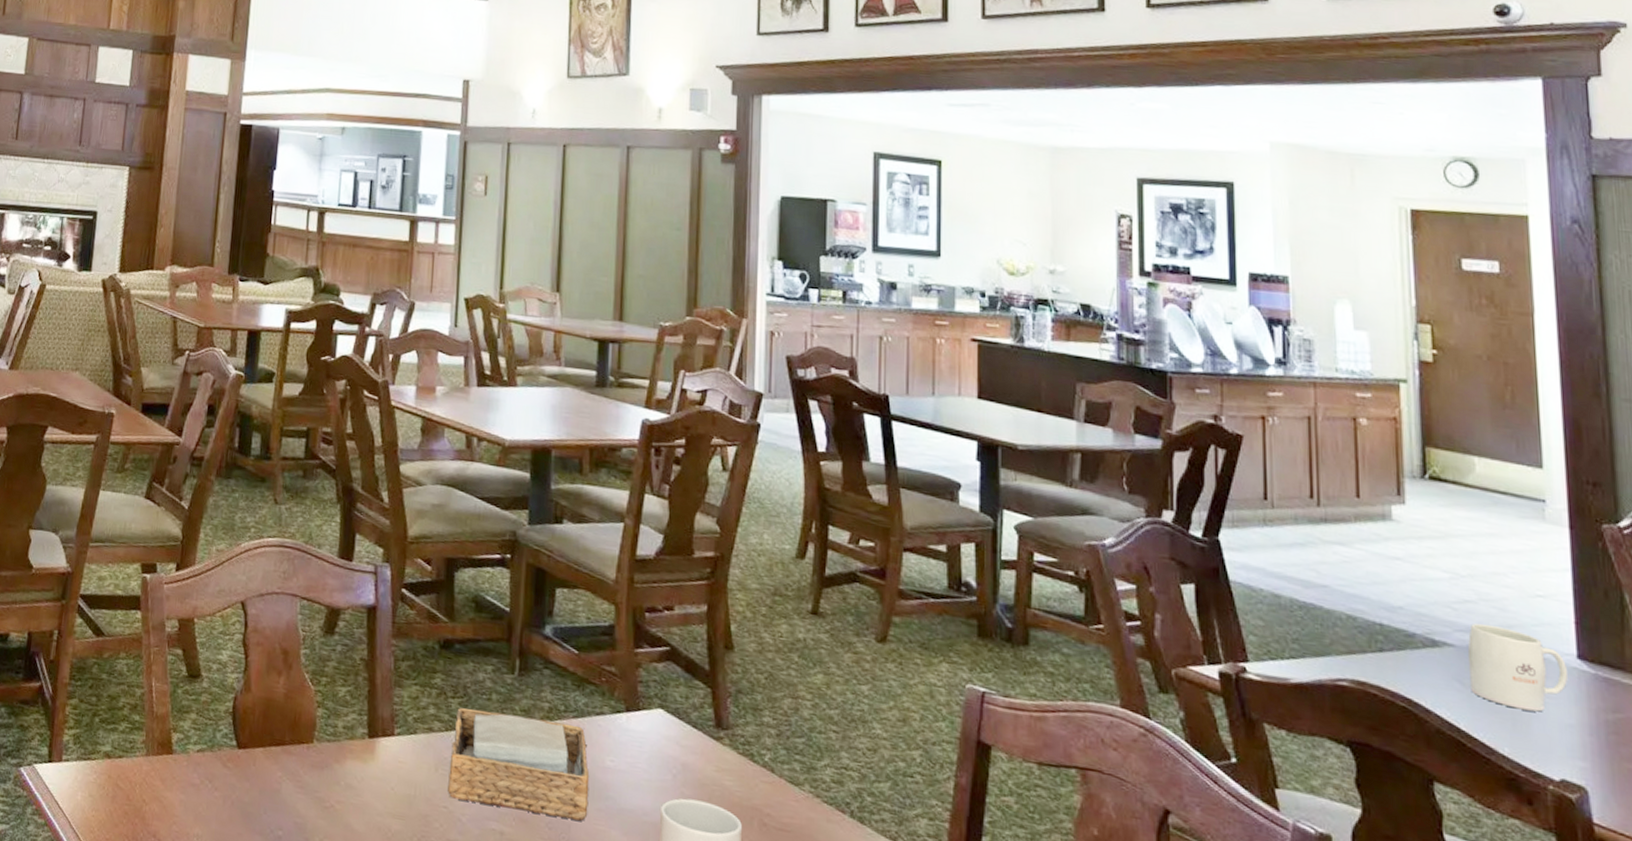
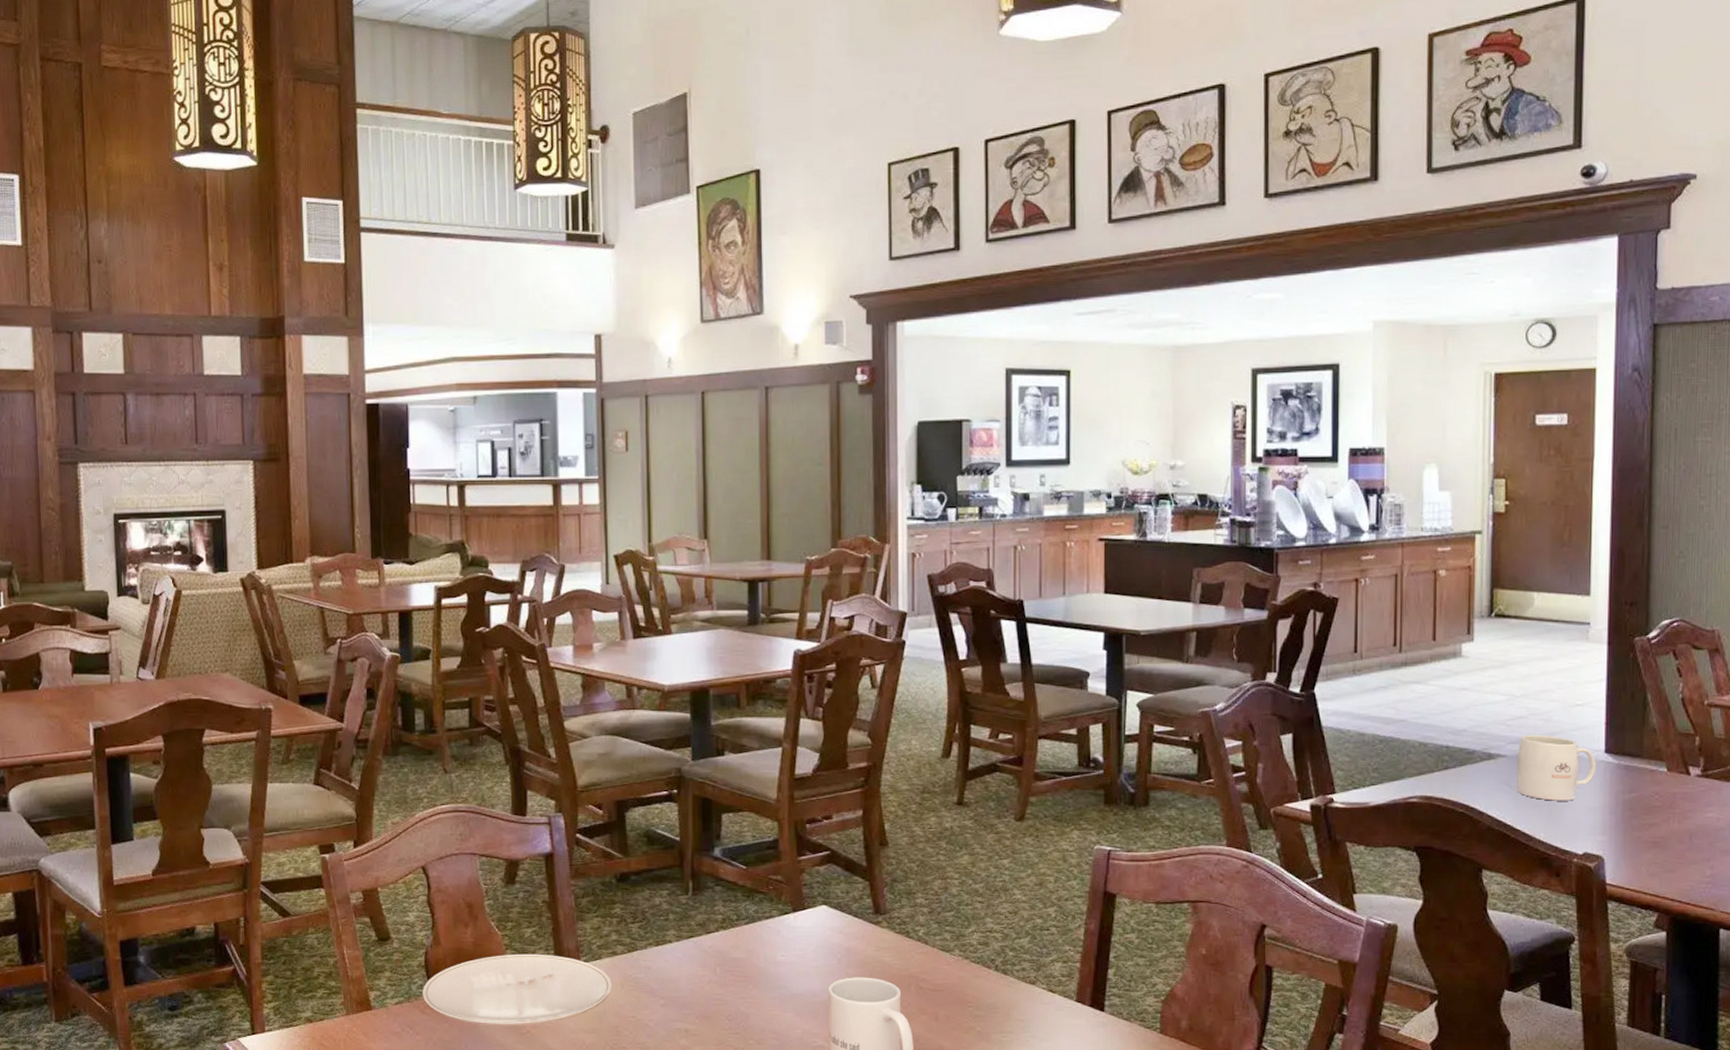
plate: none [226,712,425,800] -> present [422,953,612,1027]
napkin holder: present [448,708,590,821] -> none [634,930,764,1011]

